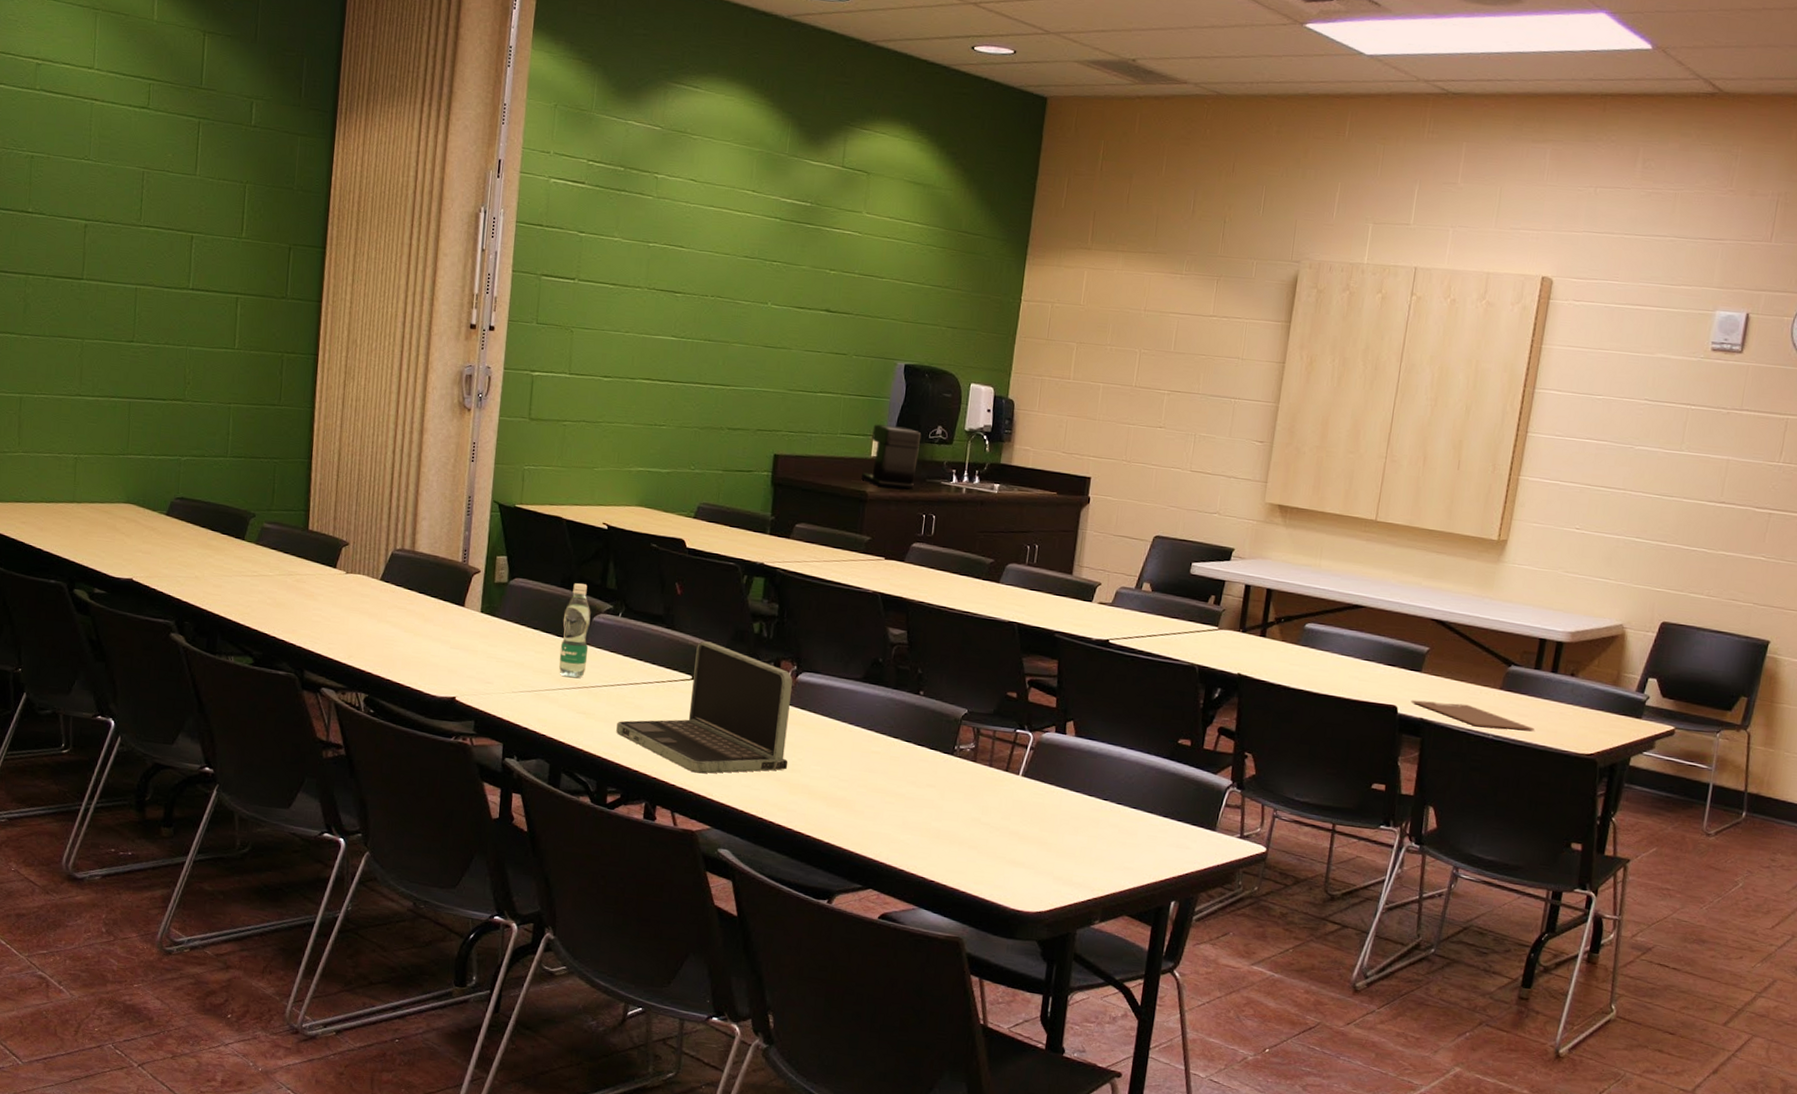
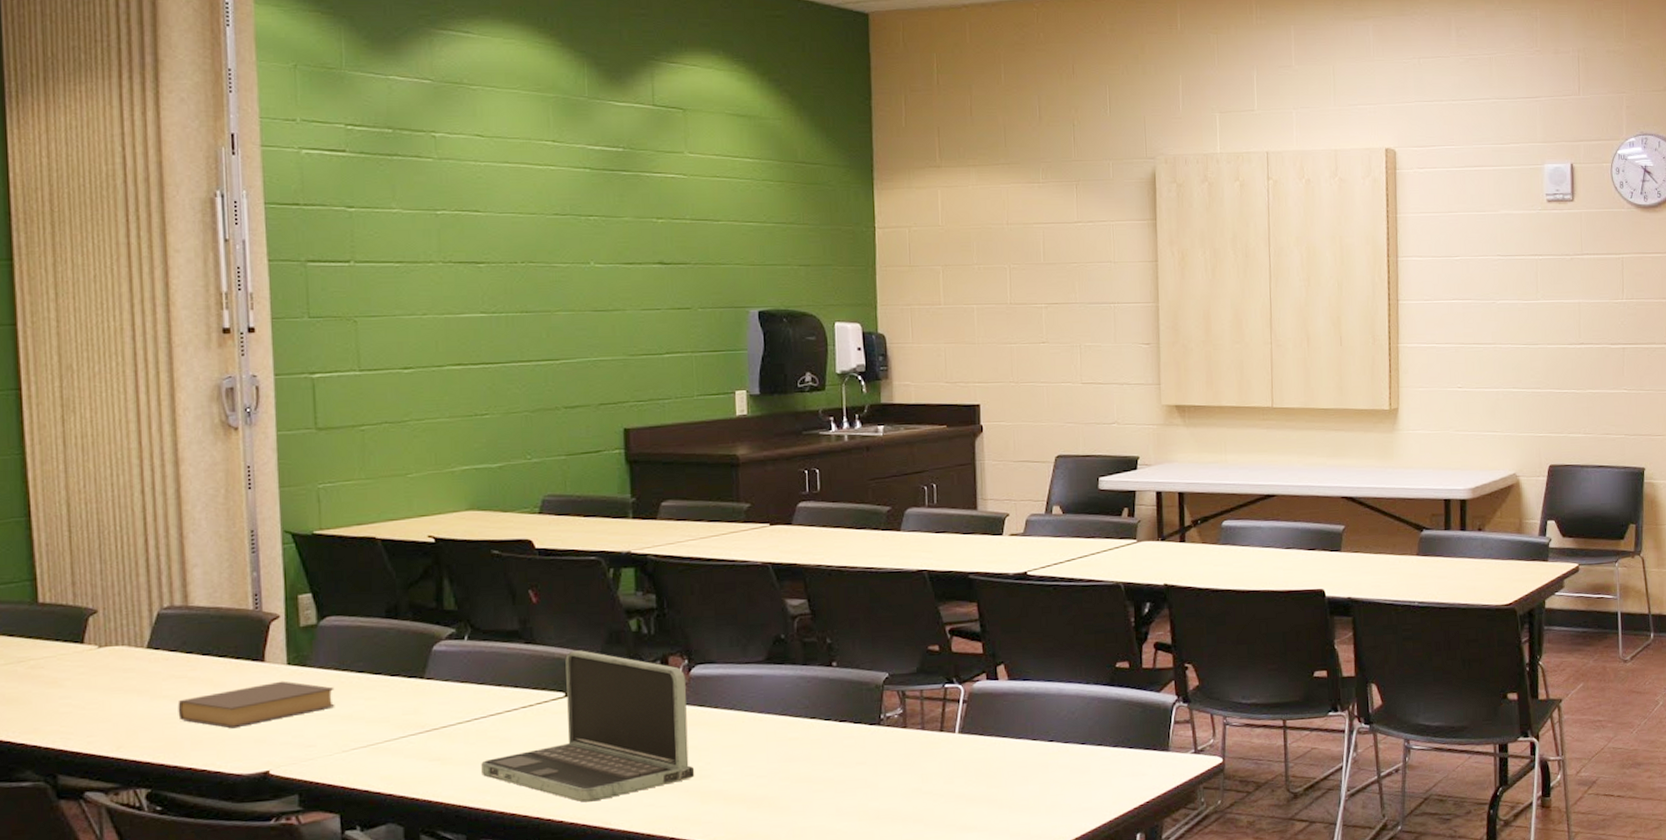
book: none [395,625,514,657] -> present [177,681,335,729]
bottle: present [558,583,591,679] -> none [394,610,433,722]
coffee maker: present [862,424,921,490] -> none [729,379,789,447]
clipboard: present [1411,700,1534,731] -> none [1336,576,1455,596]

